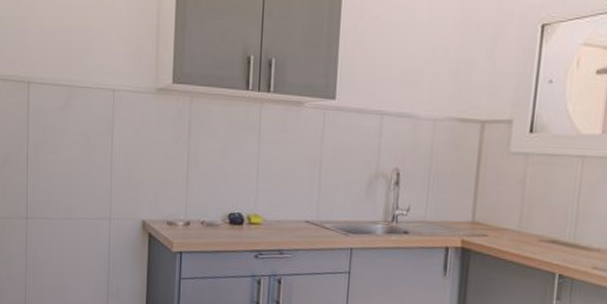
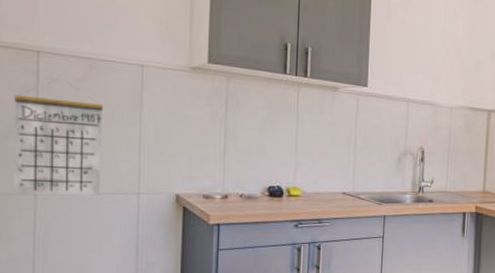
calendar: none [11,108,81,221] -> present [14,79,104,196]

